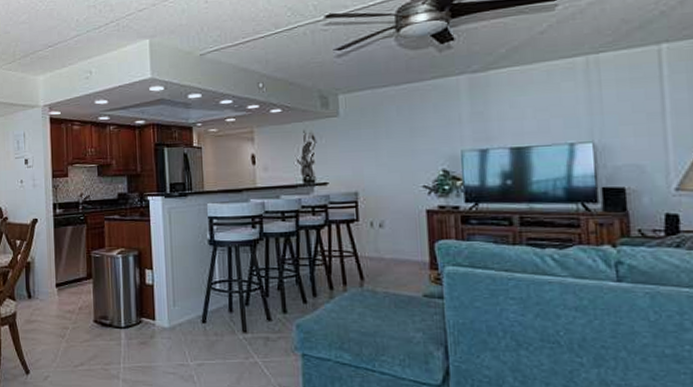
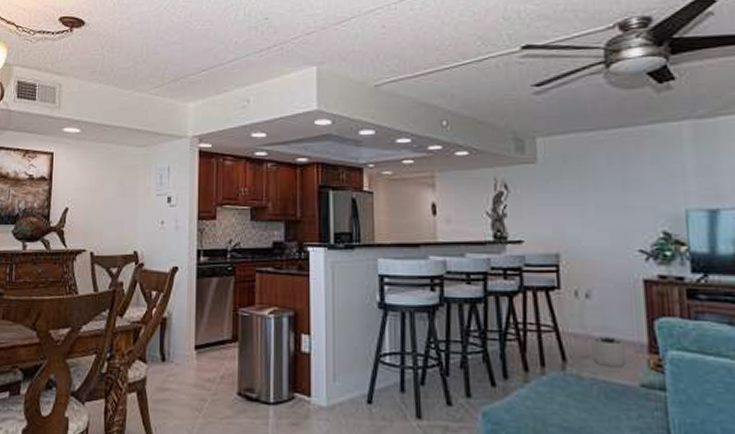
planter: none [384,259,411,283] -> present [592,337,626,368]

